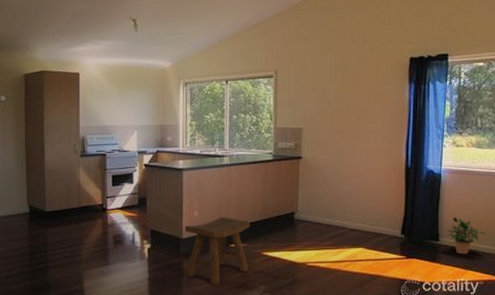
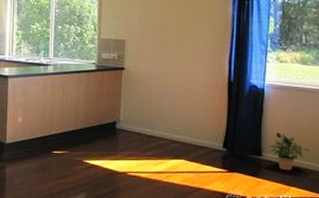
stool: present [184,216,251,284] -> none [8,123,73,190]

